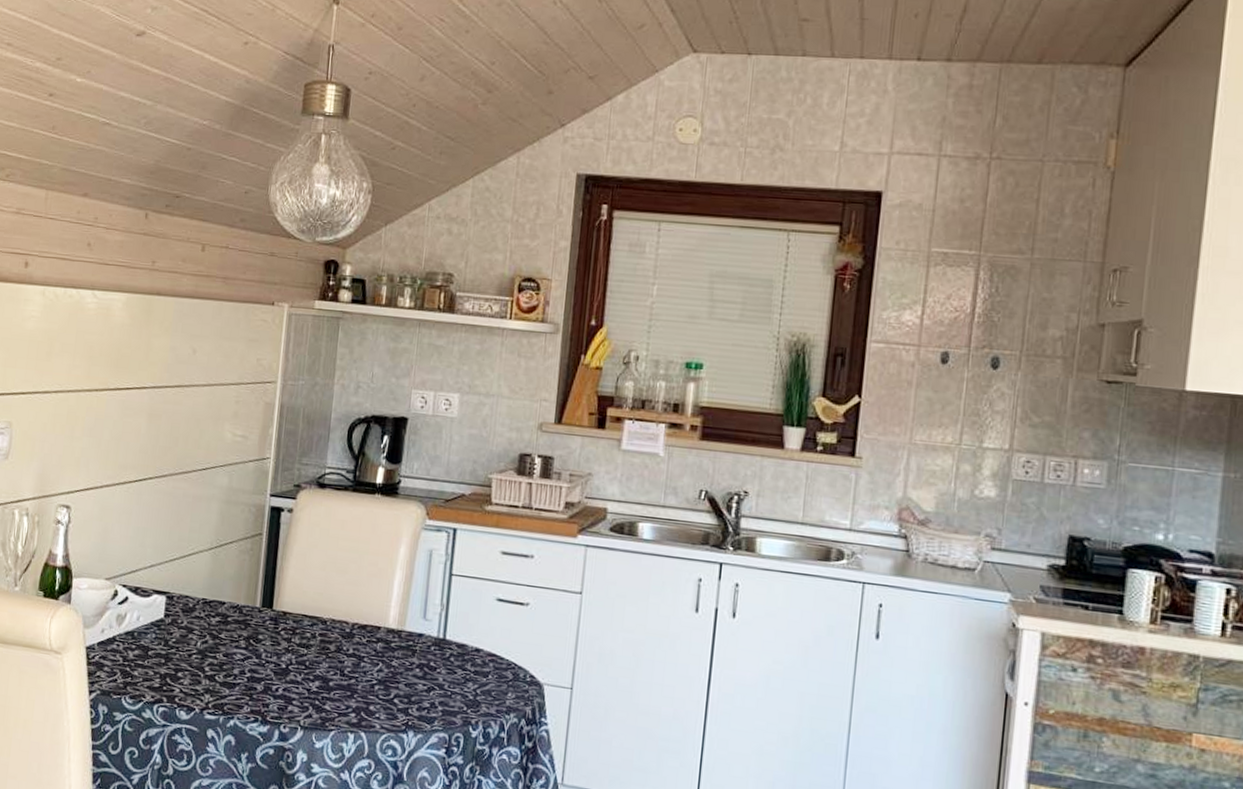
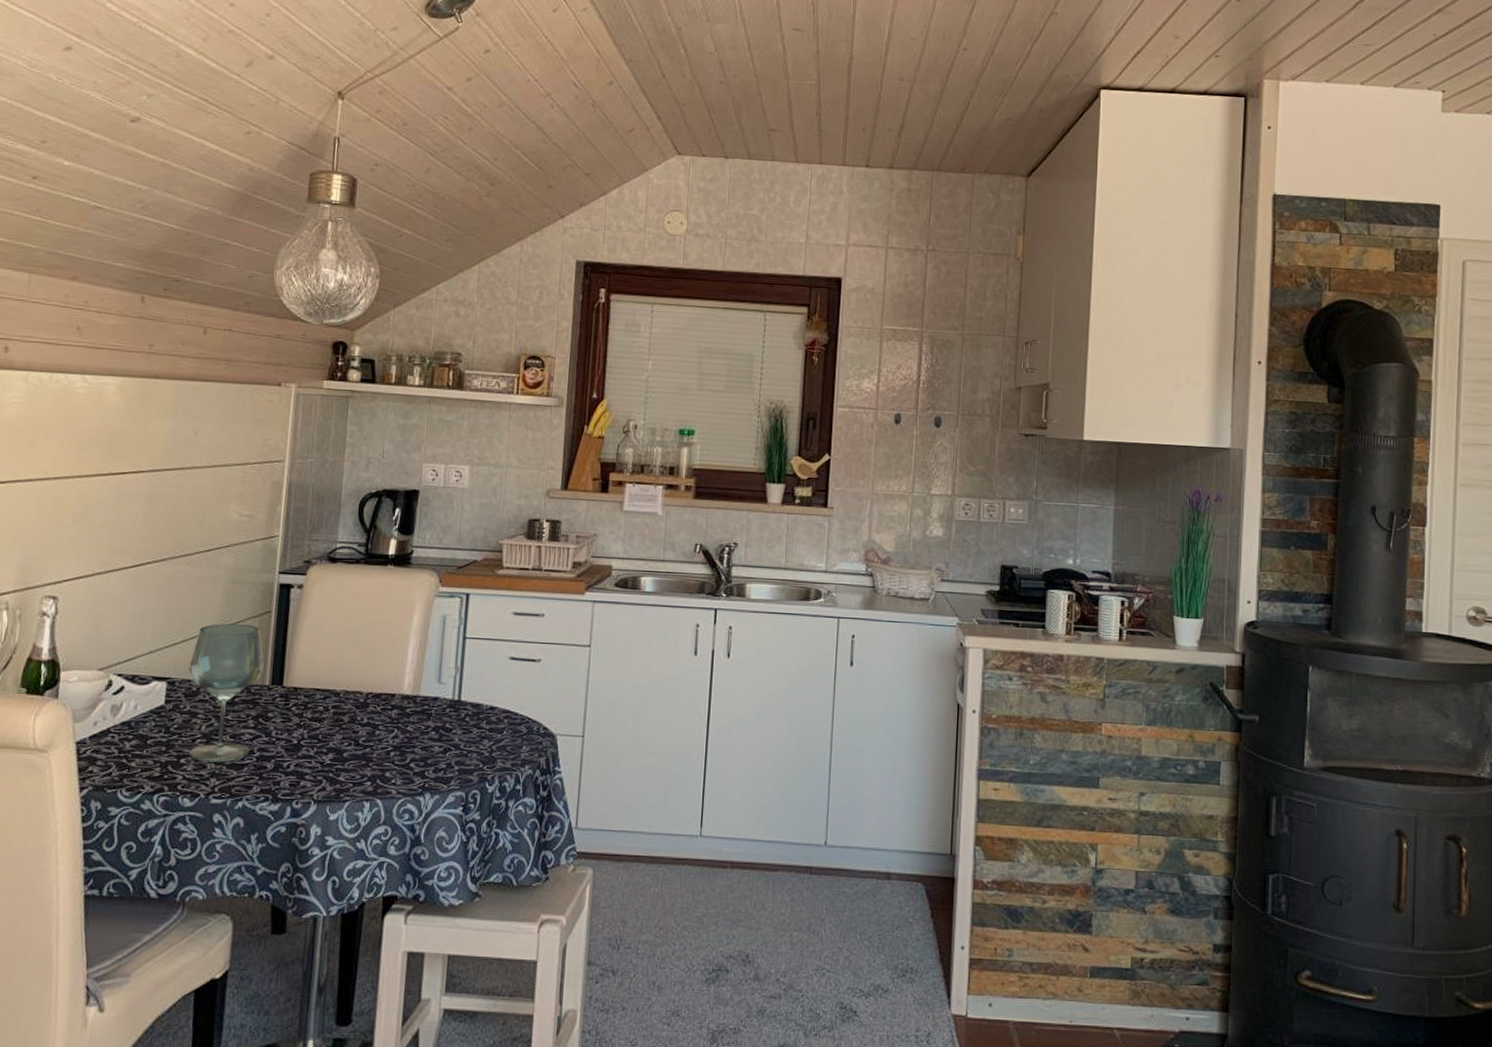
wine glass: none [185,542,256,680] -> present [187,623,265,763]

